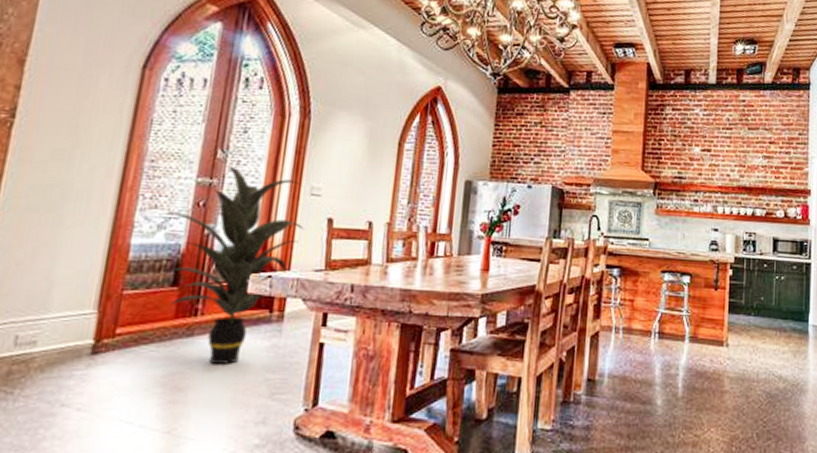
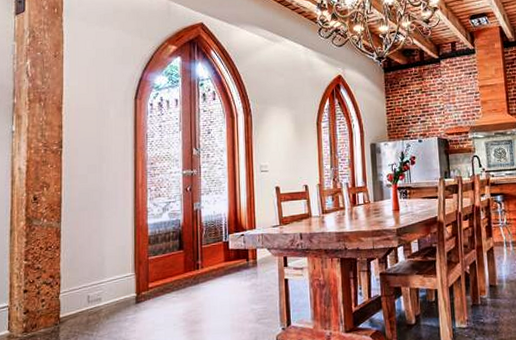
indoor plant: present [161,166,304,366] -> none [164,159,260,303]

